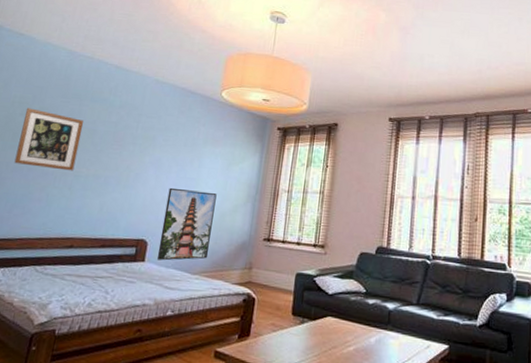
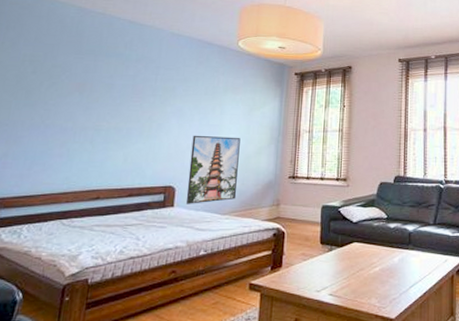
wall art: present [14,108,84,171] -> none [29,66,101,125]

